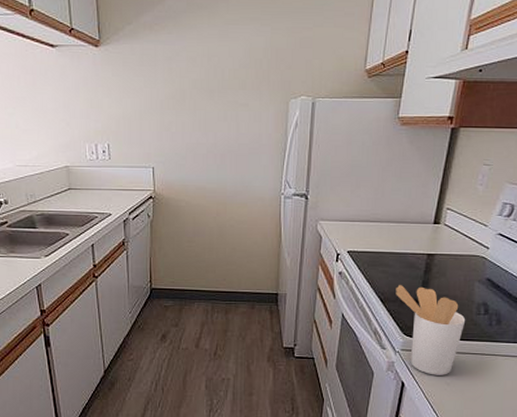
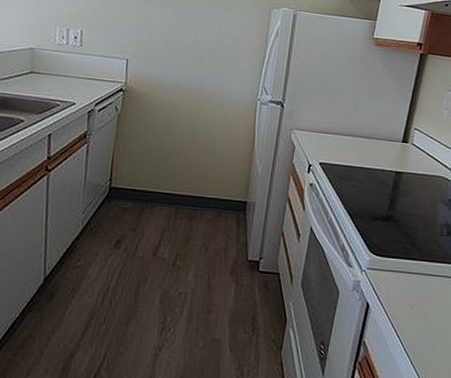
utensil holder: present [396,285,466,375] -> none [364,201,430,297]

